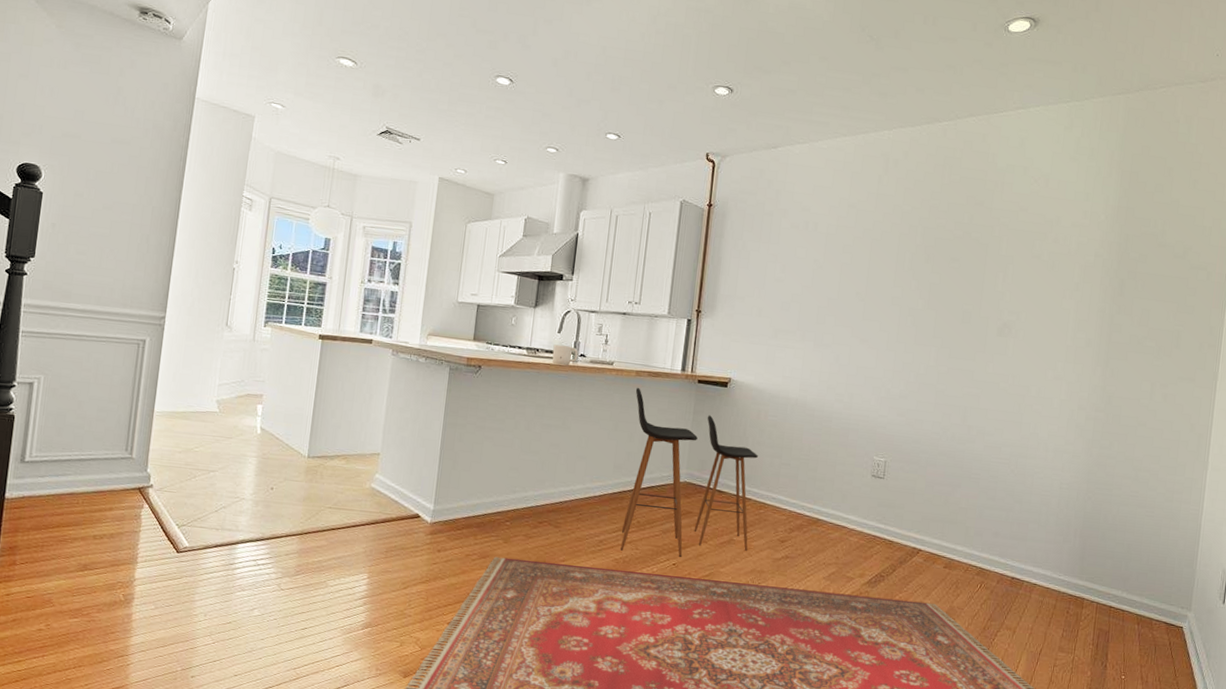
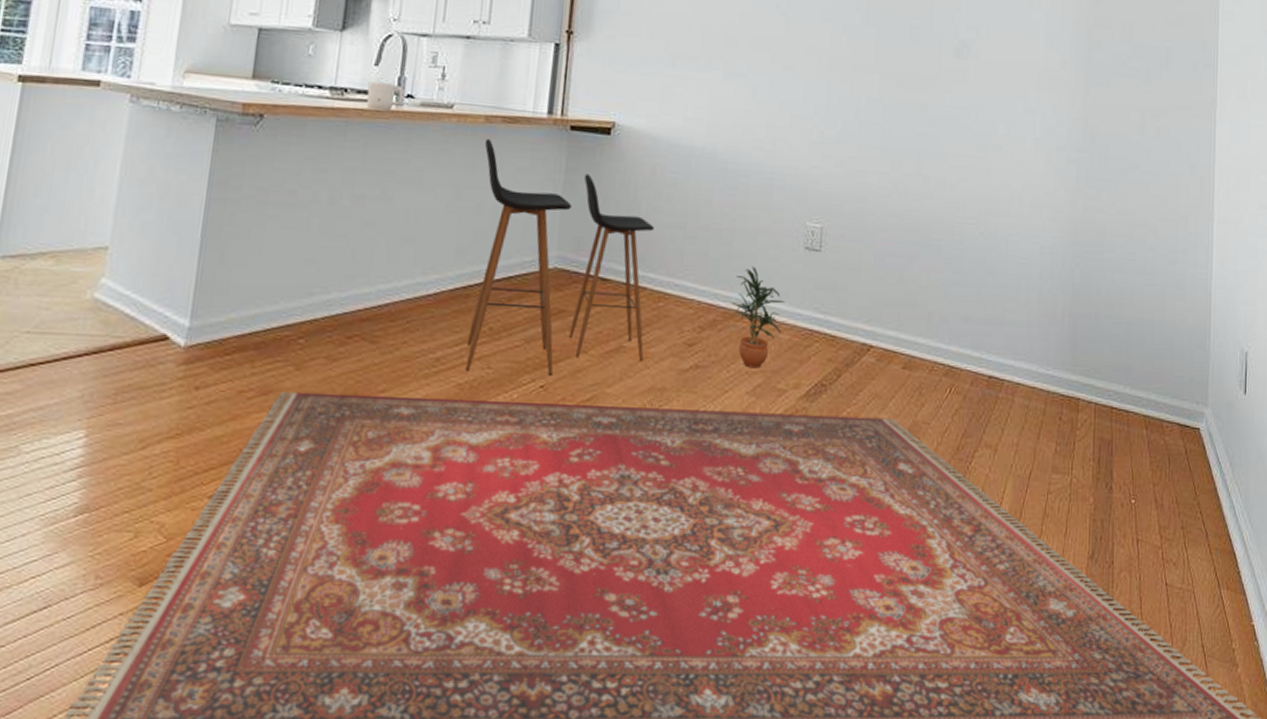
potted plant: none [815,487,855,561] -> present [732,266,785,369]

